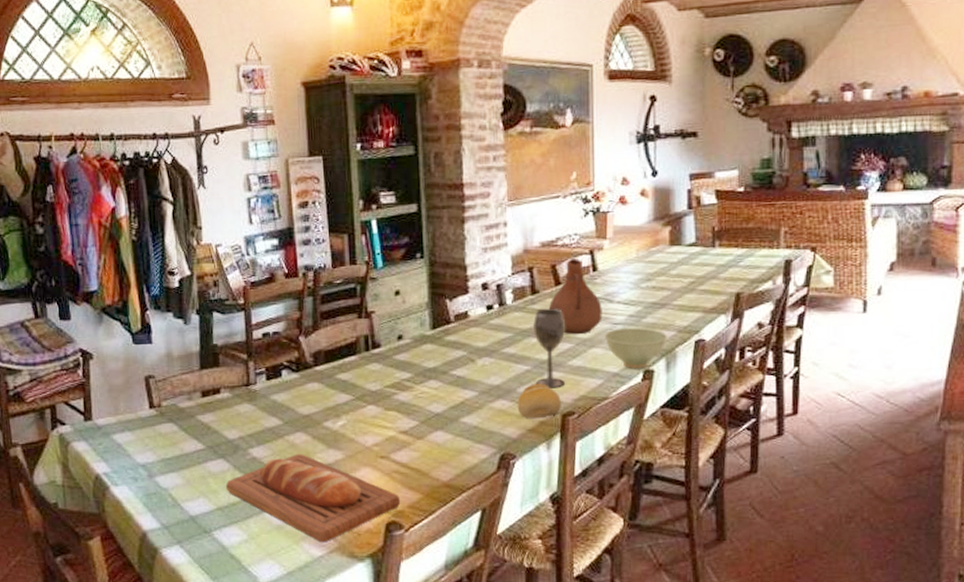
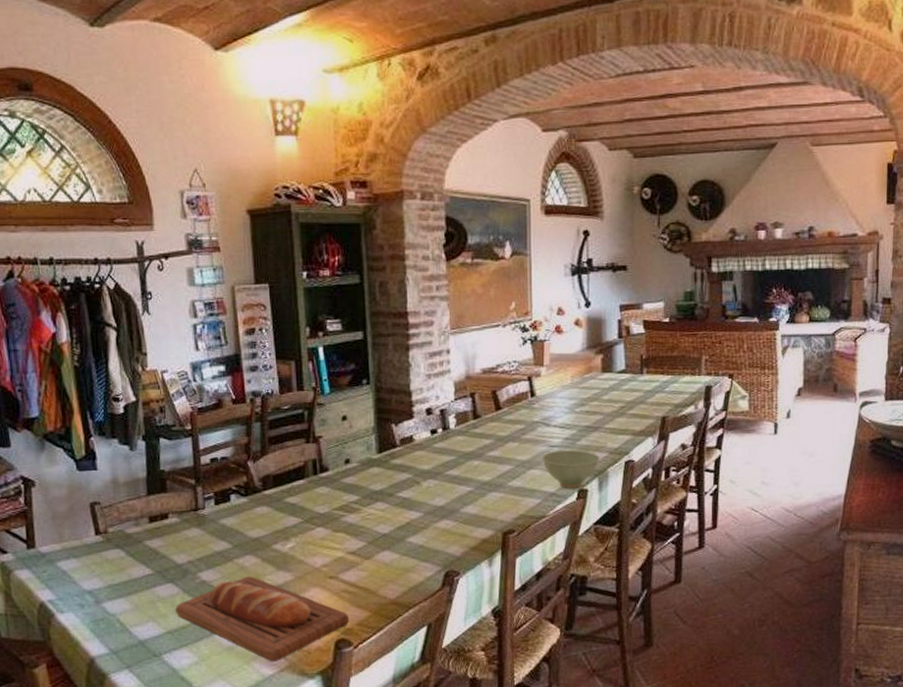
bread roll: present [517,383,561,419] -> none [460,504,502,537]
wine glass: present [533,308,566,389] -> none [475,431,506,508]
pitcher: present [549,257,602,334] -> none [490,384,540,456]

